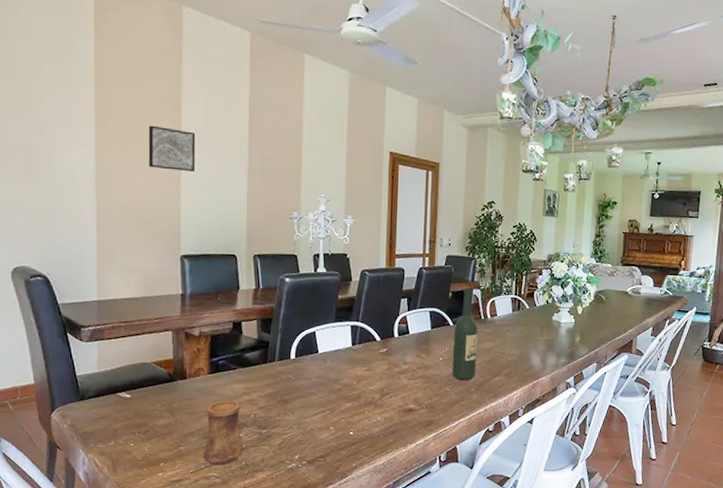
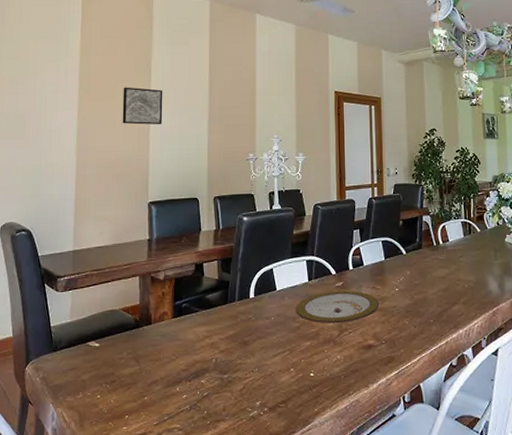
cup: present [203,400,244,465] -> none [166,344,206,416]
plate: none [338,356,422,388] -> present [296,290,379,324]
wine bottle: present [452,288,478,381] -> none [407,214,433,312]

